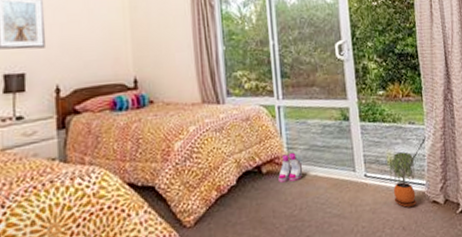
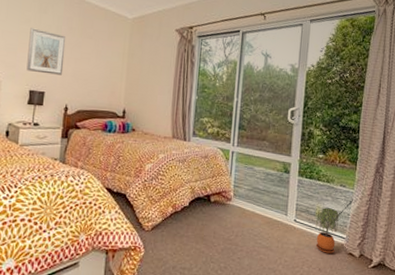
boots: present [278,152,303,183] -> none [222,190,244,214]

